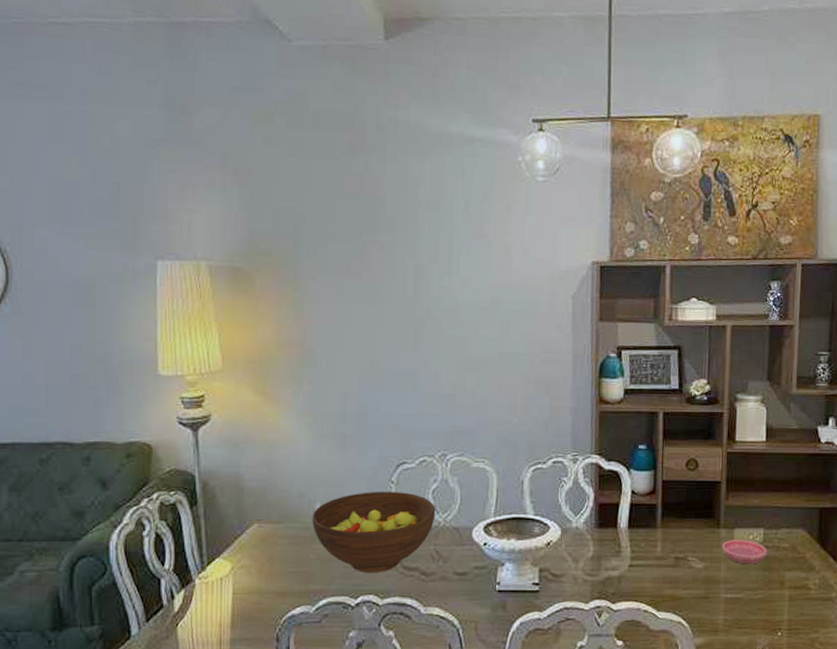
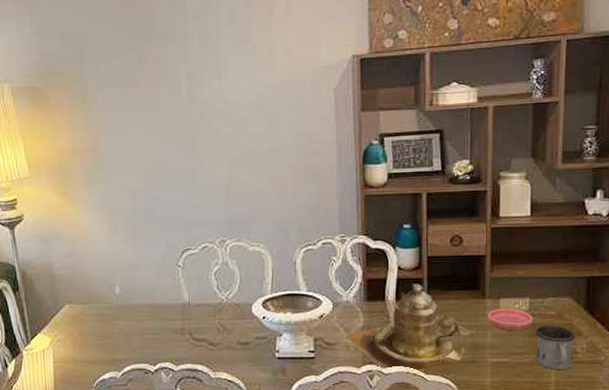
fruit bowl: present [312,491,436,572] -> none [113,274,219,344]
teapot: none [575,510,699,610] -> present [347,283,465,373]
mug: none [769,558,809,608] -> present [535,325,576,371]

